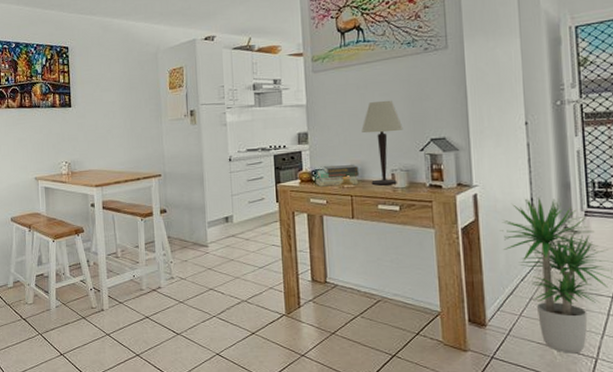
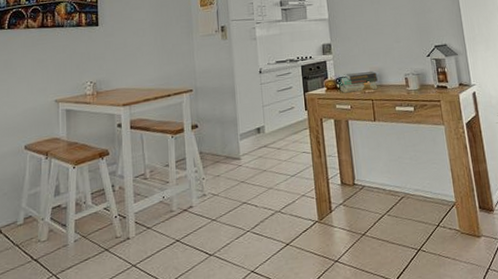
table lamp: present [362,100,403,186] -> none [377,13,412,89]

